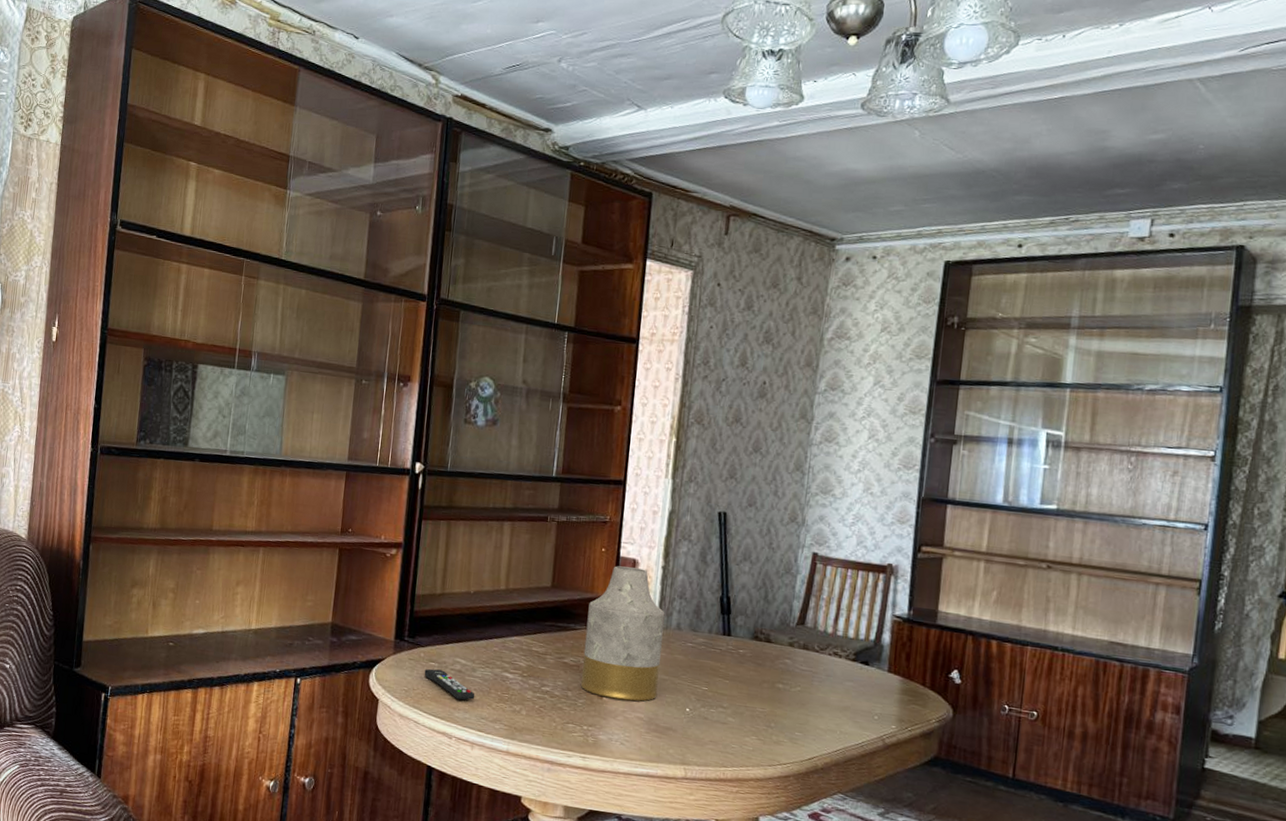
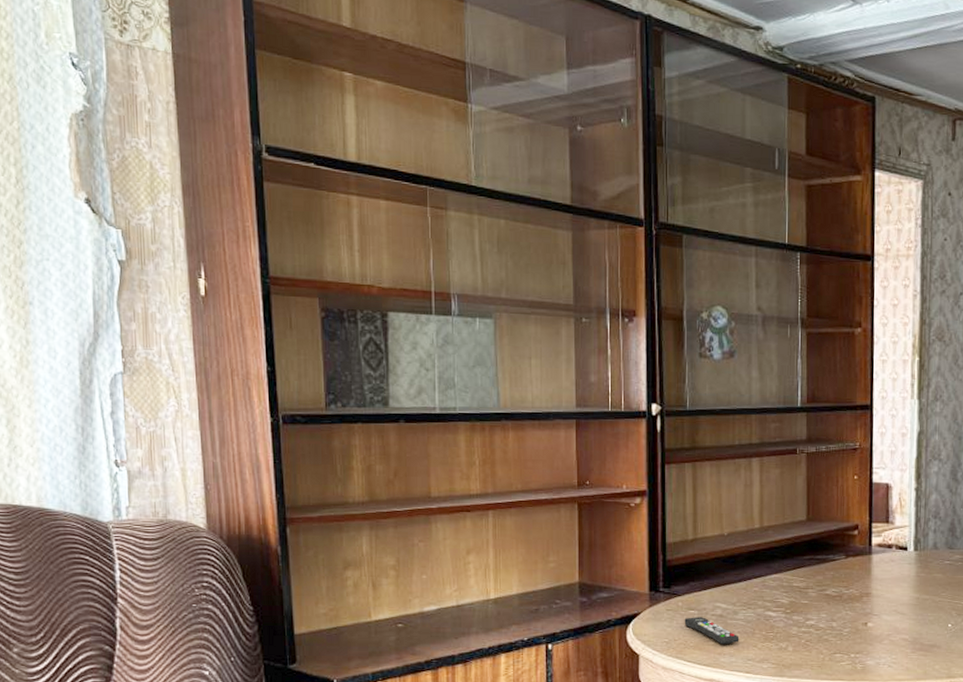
vase: present [581,566,665,702] -> none [844,492,921,624]

